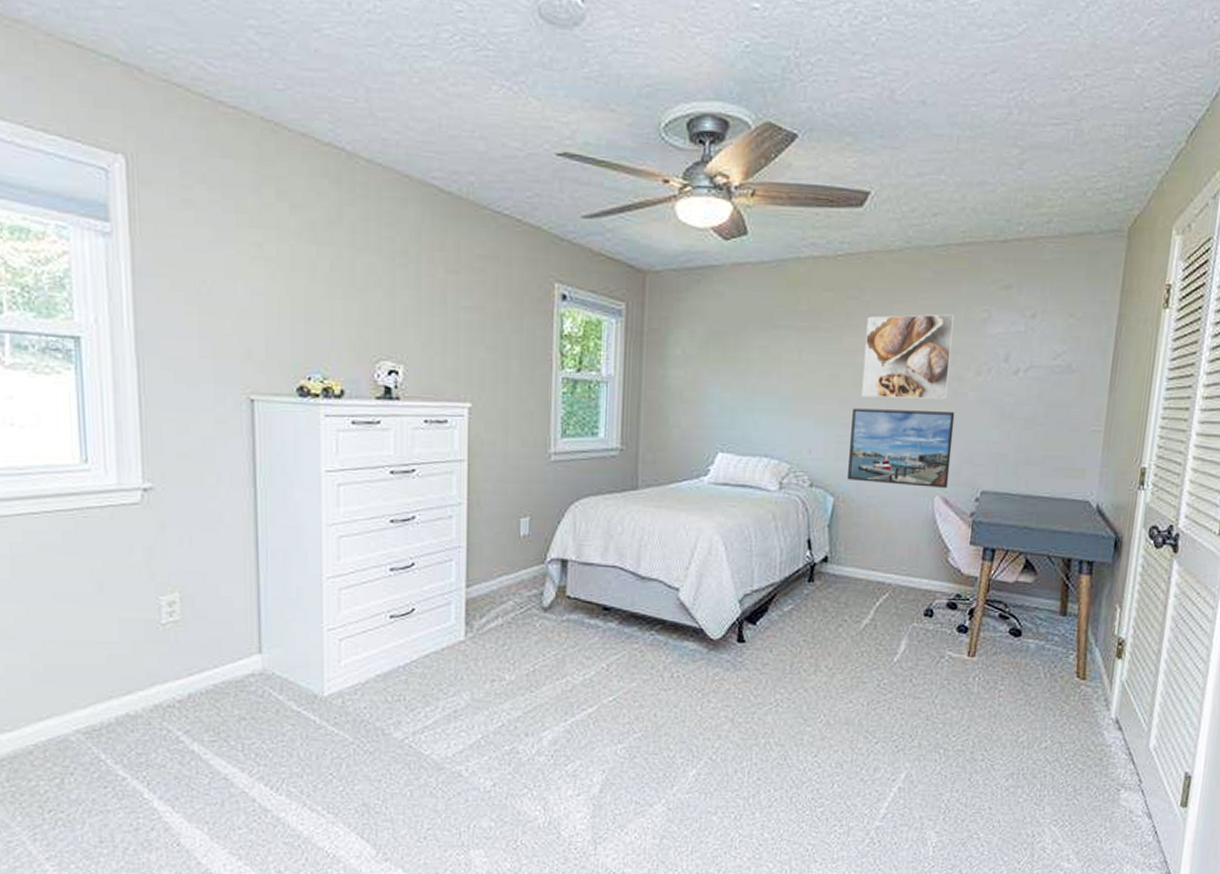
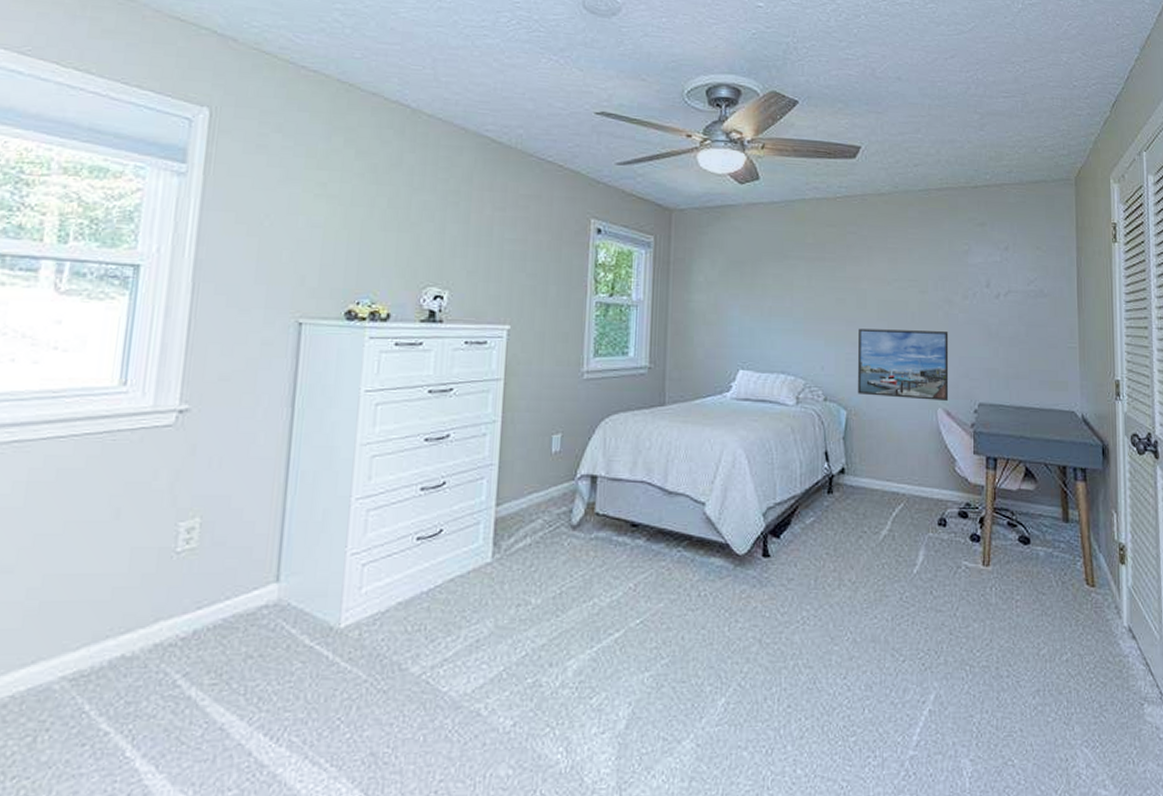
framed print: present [861,314,955,400] -> none [865,246,941,321]

